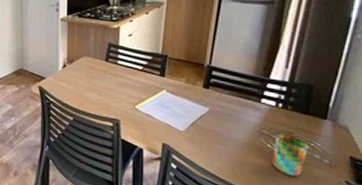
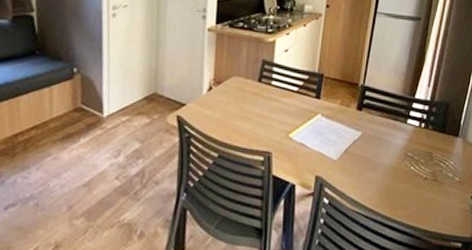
cup: present [273,134,308,176] -> none [415,155,444,197]

